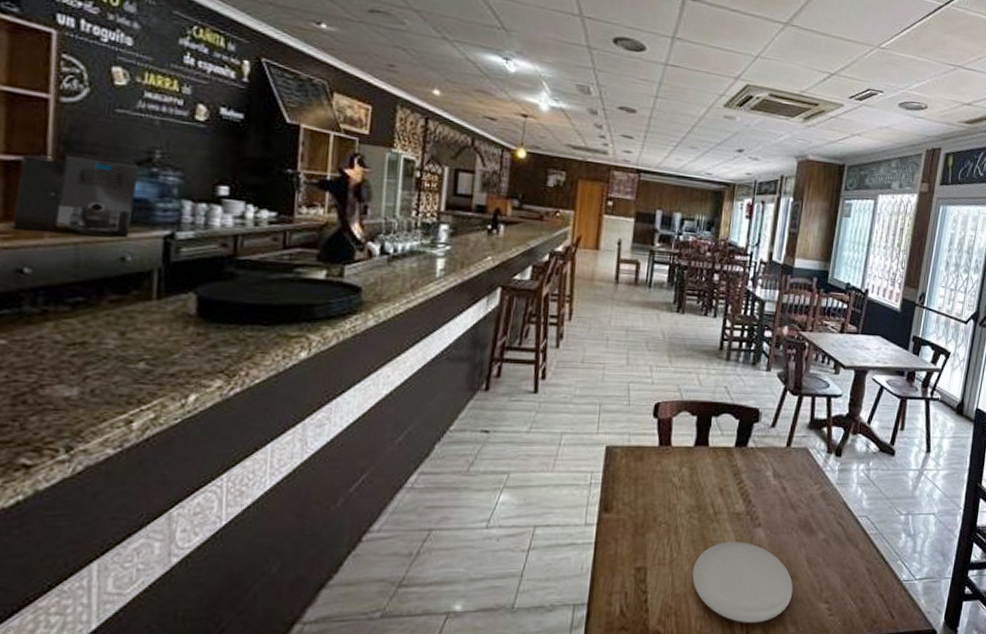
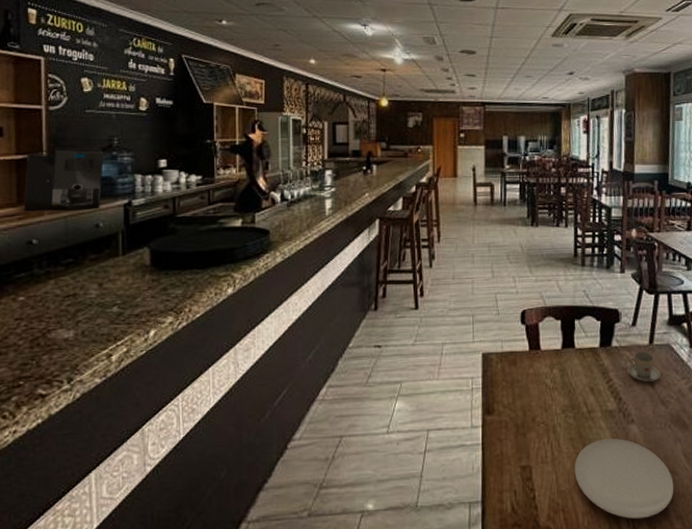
teacup: none [761,453,794,486] -> present [627,350,660,383]

